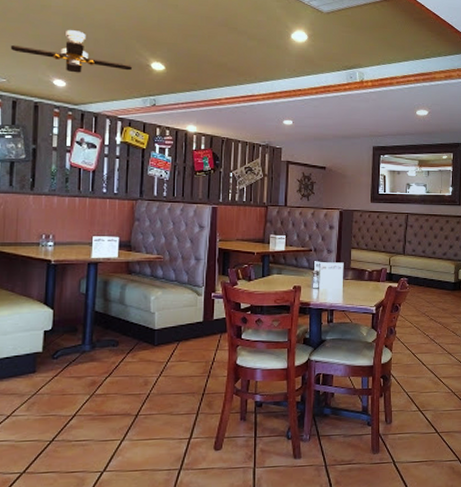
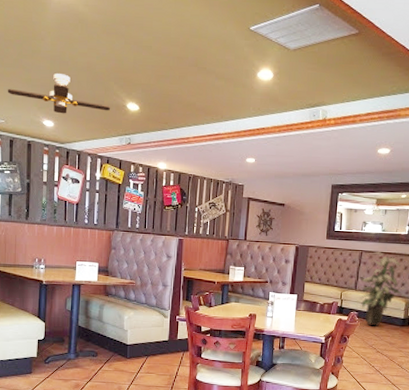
indoor plant: none [408,214,450,292] -> present [359,252,402,326]

